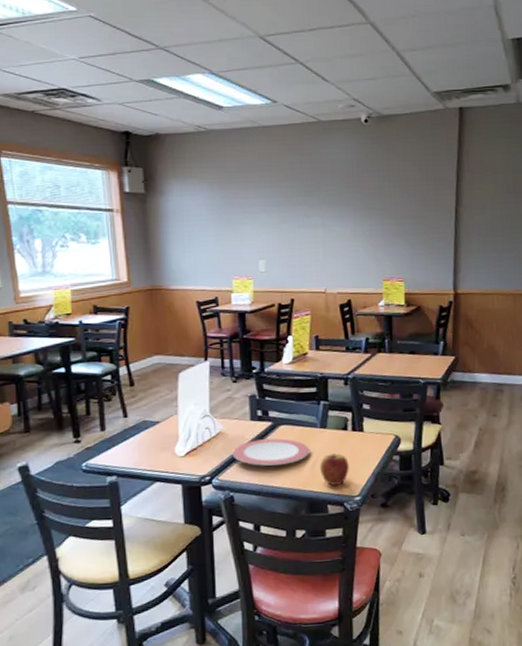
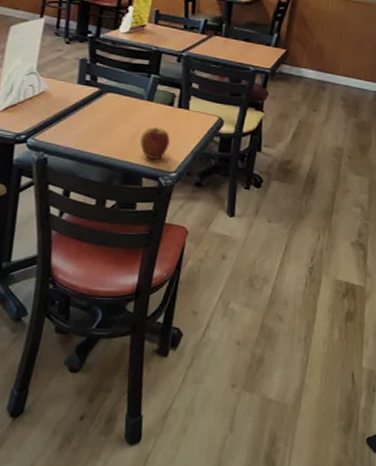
plate: present [232,438,310,466] -> none [53,104,134,133]

